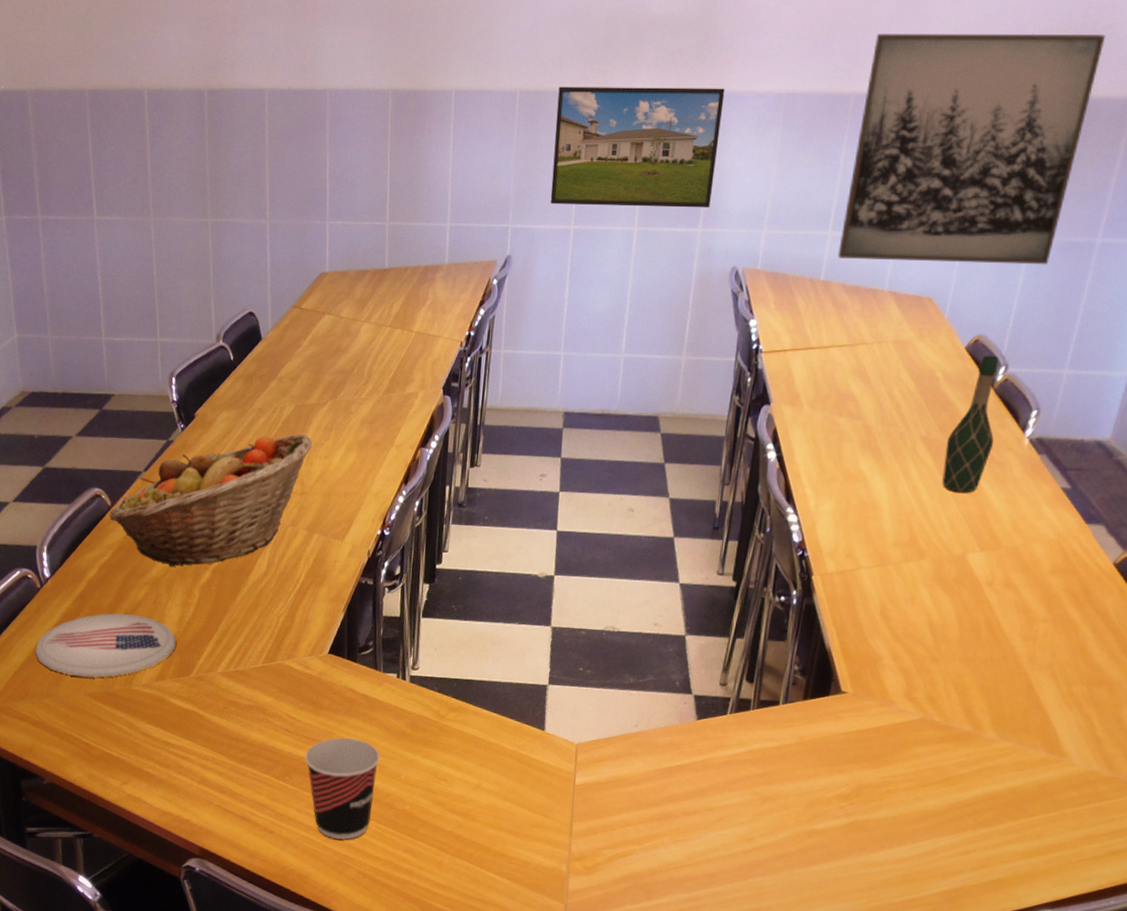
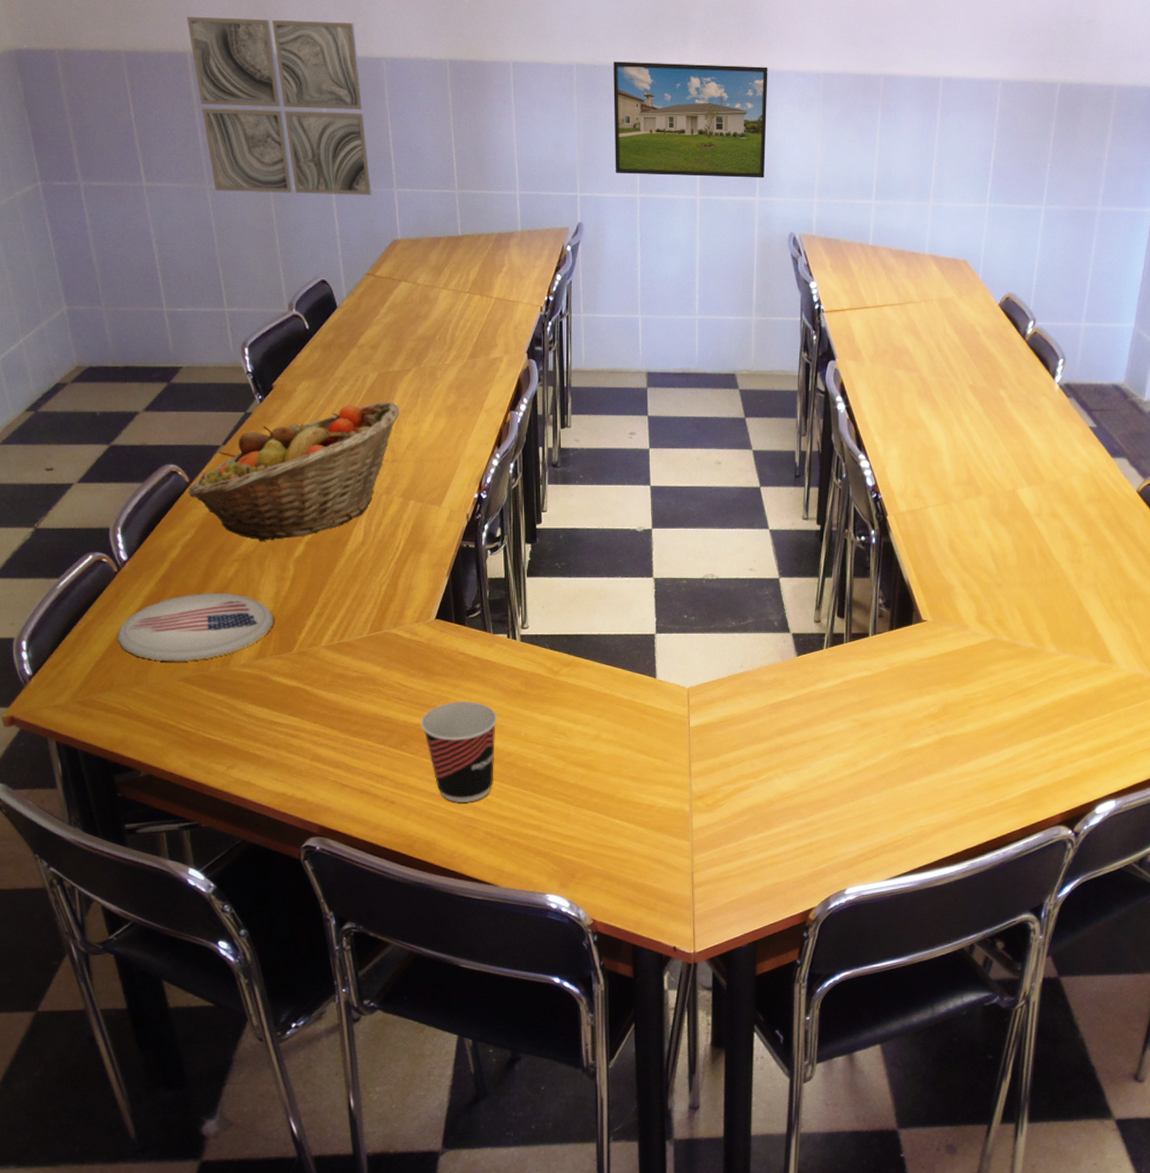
wall art: none [147,53,306,228] -> present [187,16,372,195]
wall art: present [838,33,1106,265] -> none [882,21,1088,231]
wine bottle: present [942,355,999,493] -> none [990,311,1030,434]

